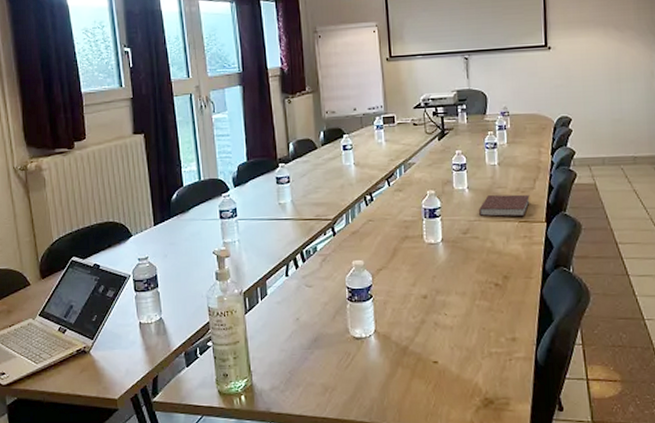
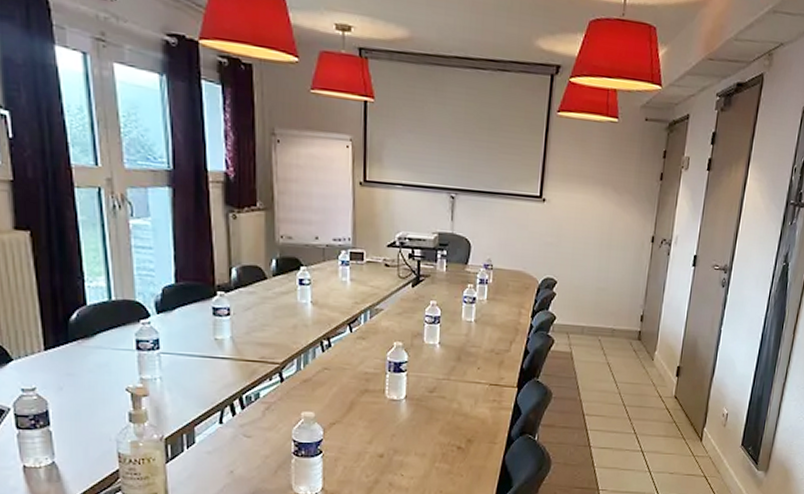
notebook: present [479,194,530,217] -> none [449,354,504,380]

